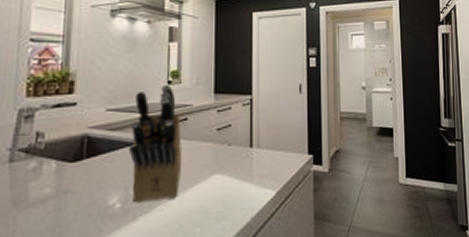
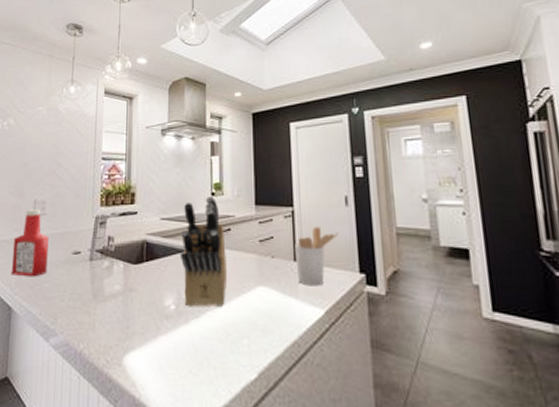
utensil holder: none [252,113,293,170] -> present [295,226,339,287]

